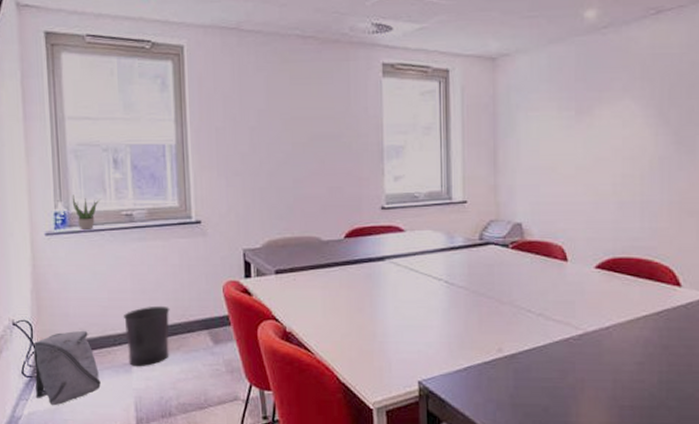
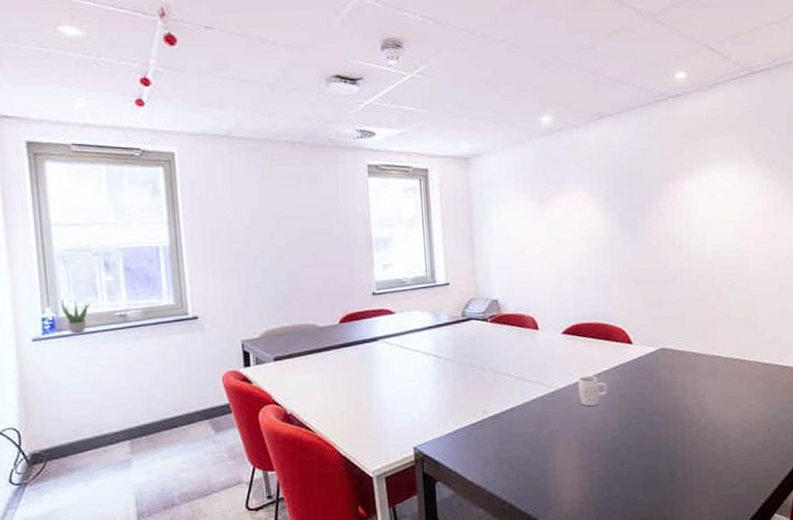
backpack: present [33,330,101,406] -> none [22,431,98,511]
waste bin: present [123,305,170,366] -> none [119,400,170,462]
mug: none [612,319,647,356] -> present [578,375,608,407]

